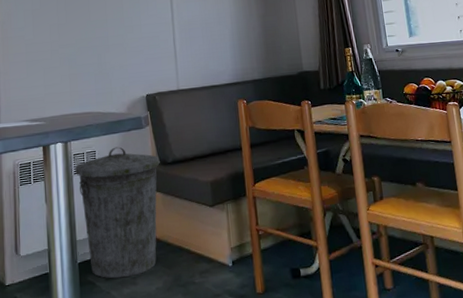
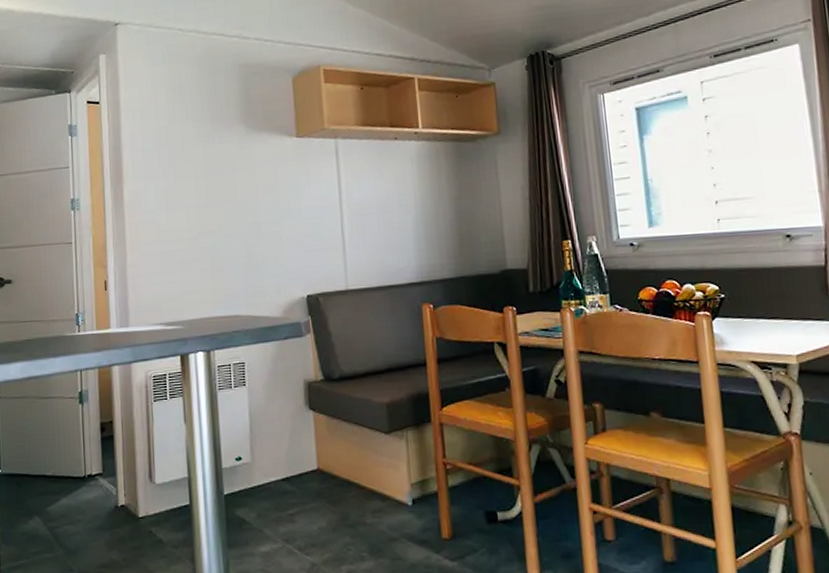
trash can: present [75,147,160,279] -> none [220,358,324,515]

